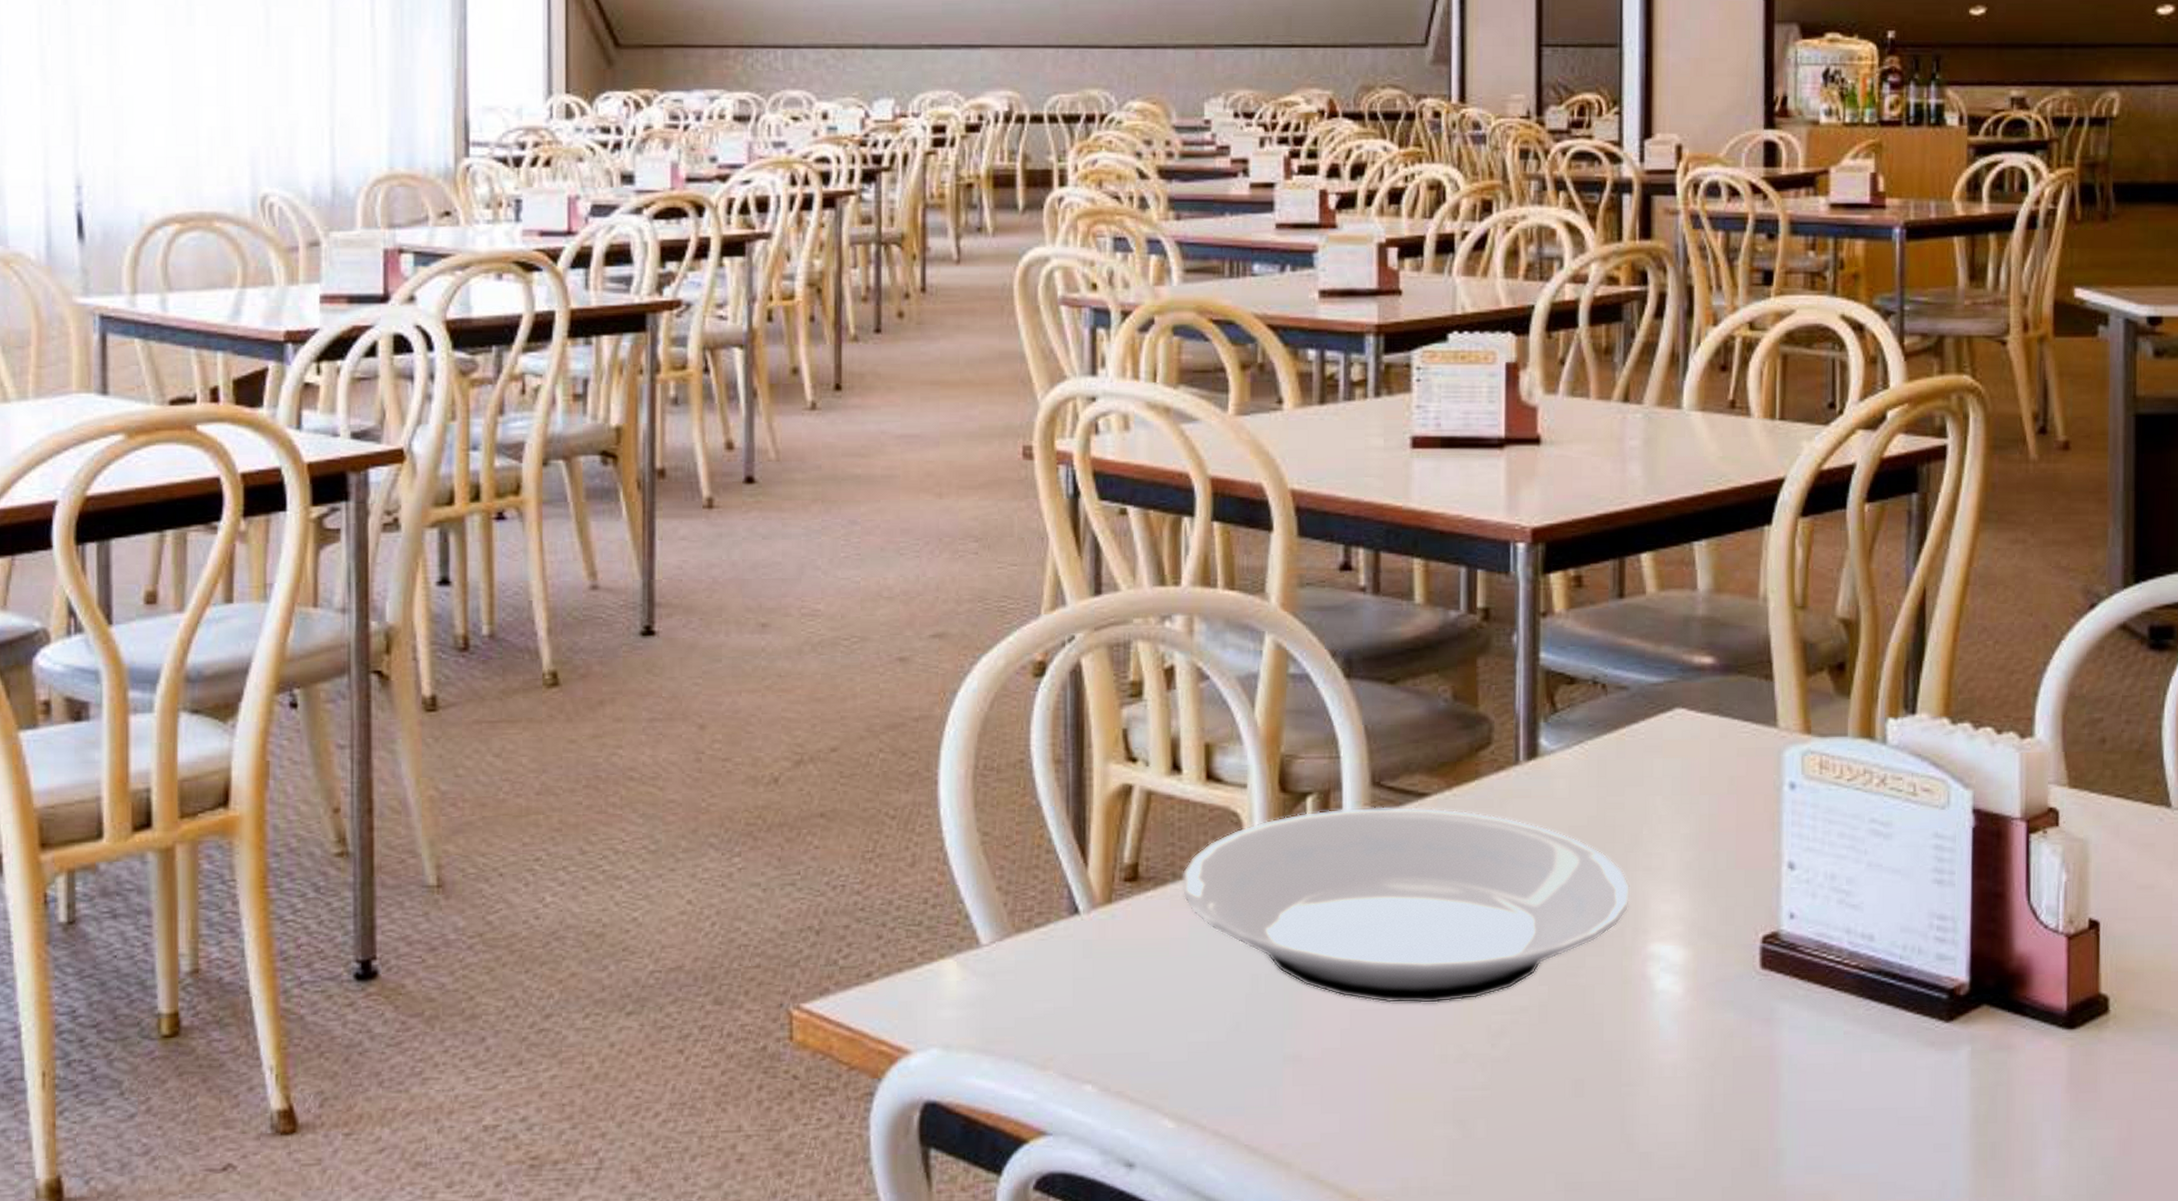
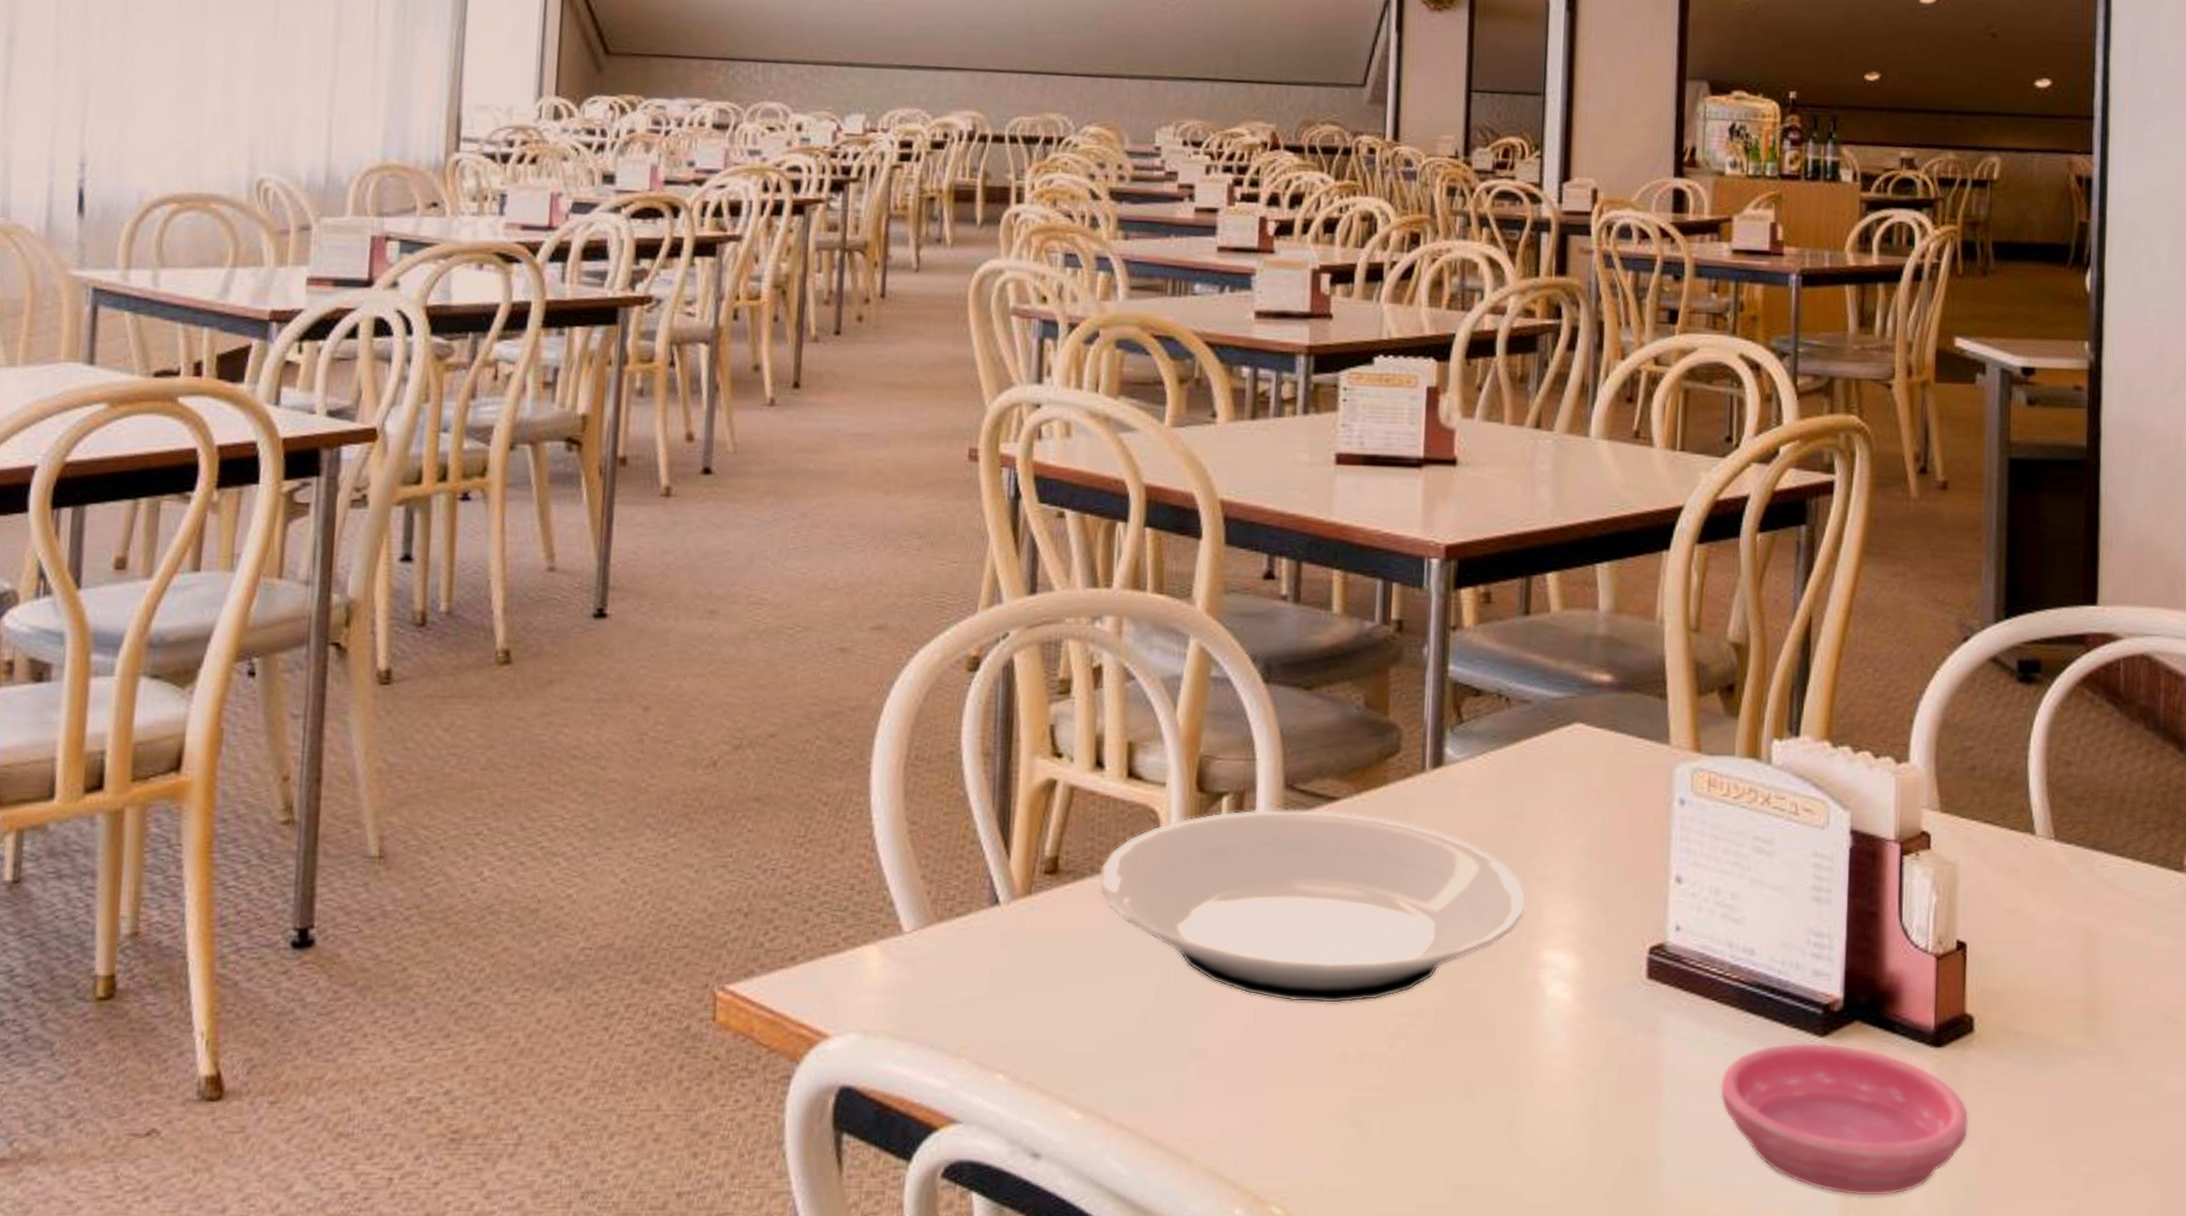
saucer: none [1841,1028,2106,1183] -> present [1719,1042,1969,1197]

